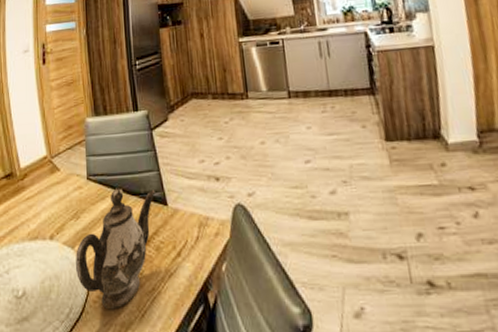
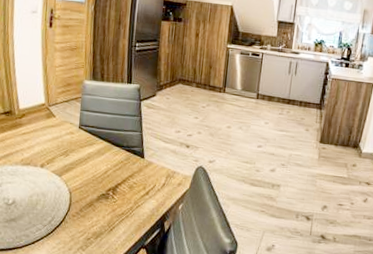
teapot: present [76,188,156,310] -> none [61,139,136,223]

